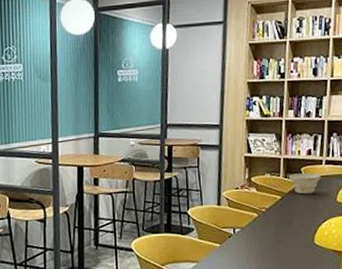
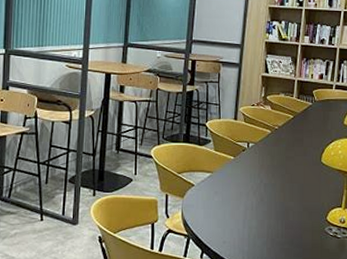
bowl: present [288,173,321,195] -> none [301,95,331,116]

